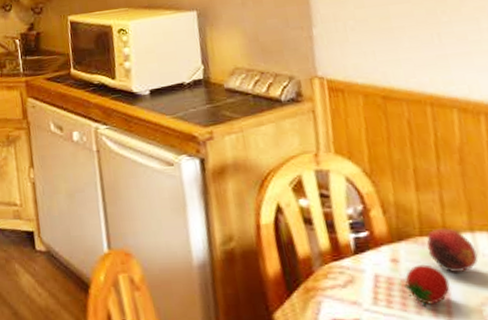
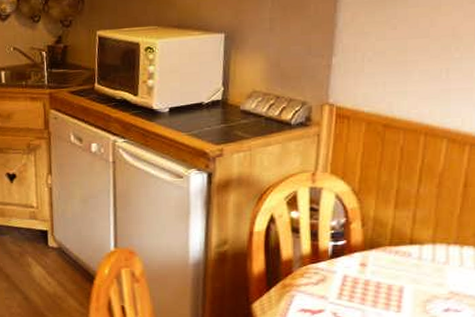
fruit: present [404,264,450,308] -> none [367,268,404,302]
fruit: present [426,228,478,272] -> none [393,240,434,275]

